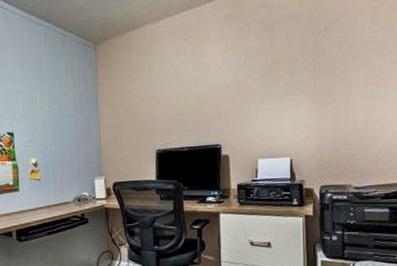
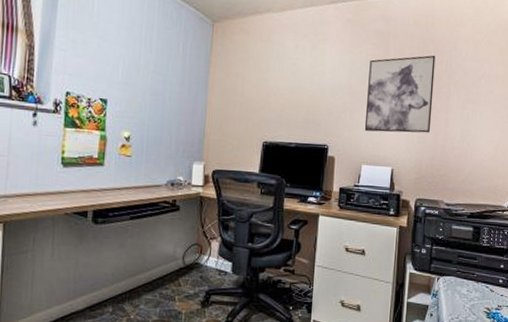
wall art: none [255,33,330,126] -> present [364,55,436,133]

